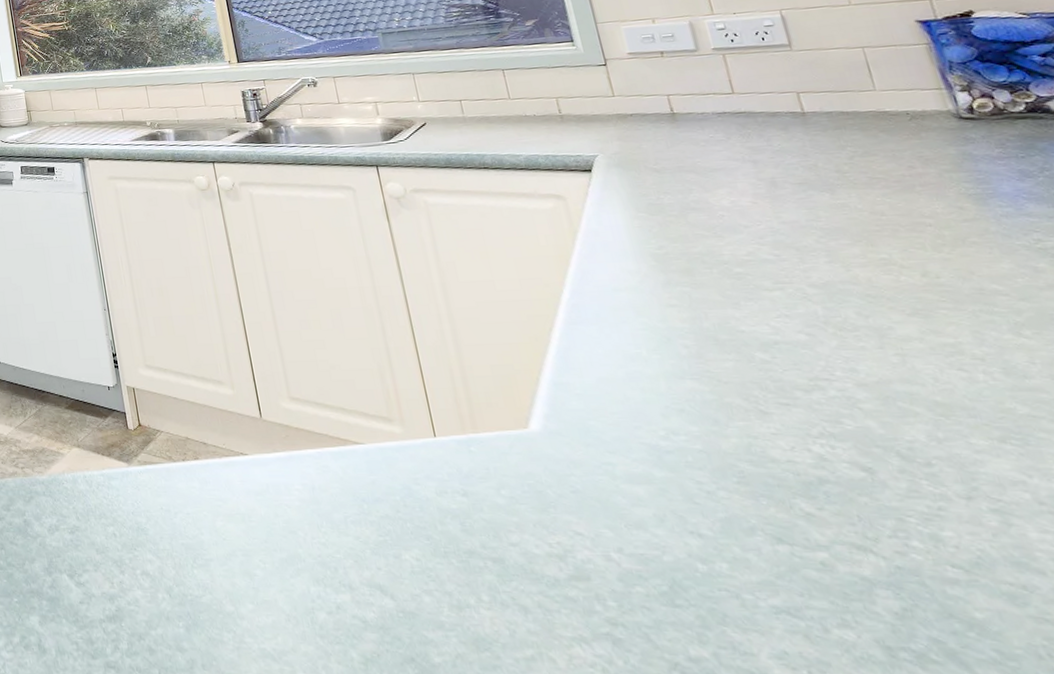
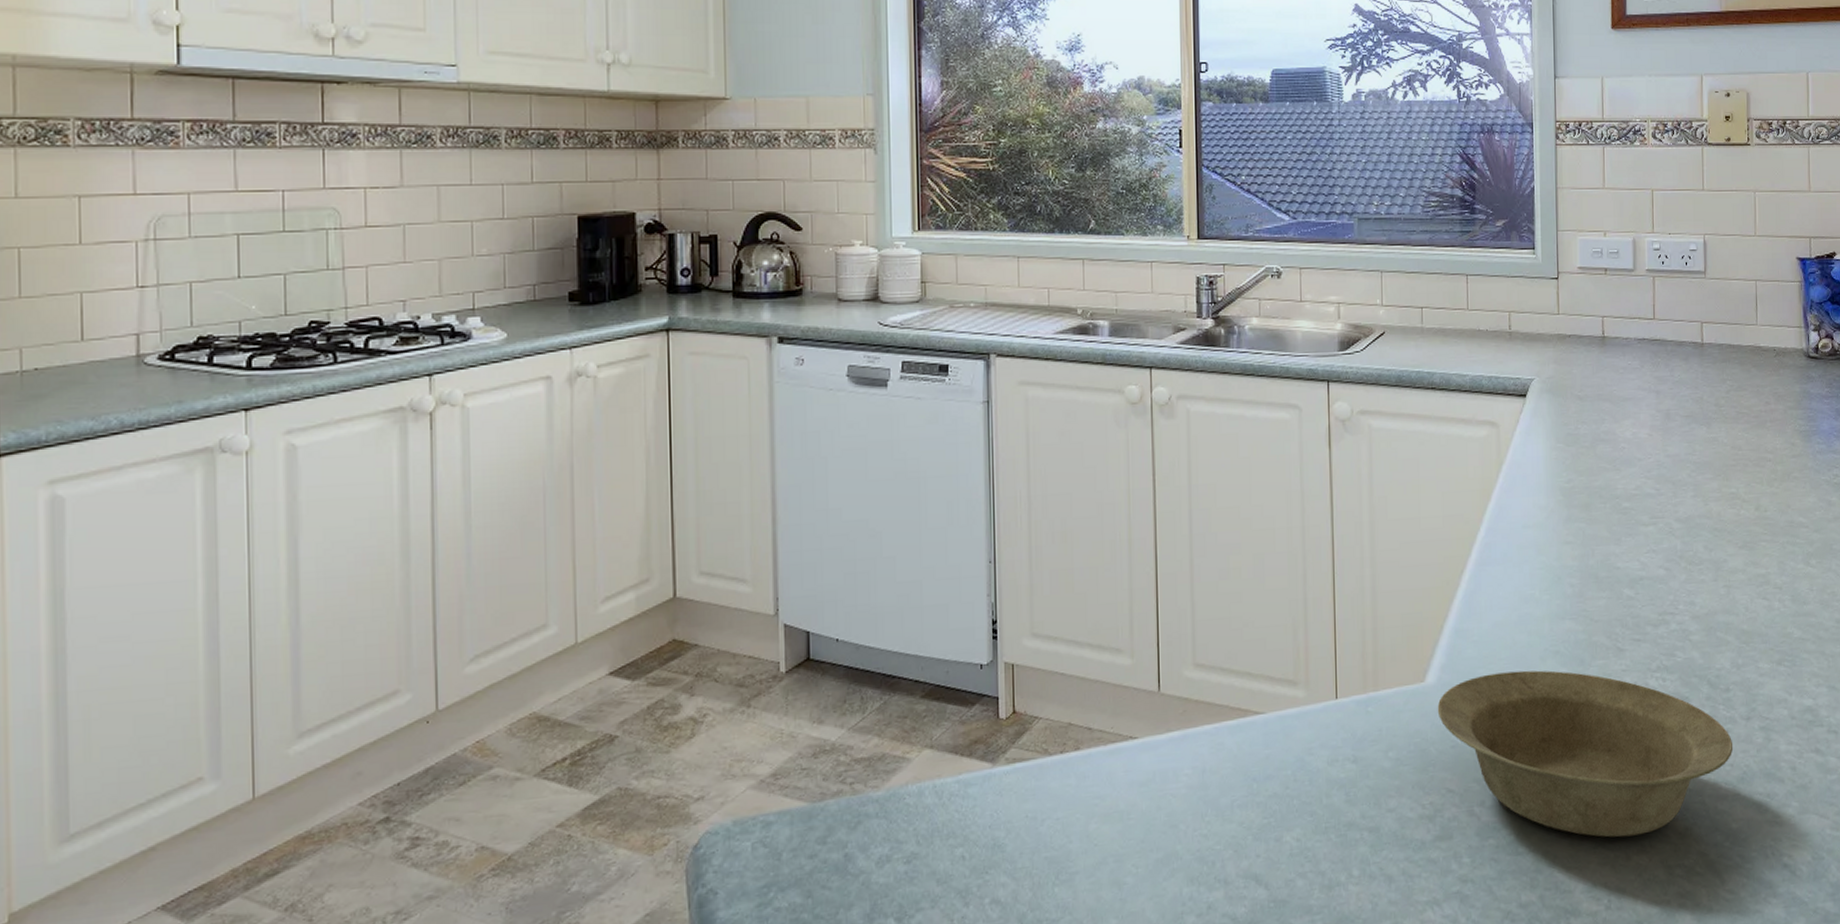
bowl: none [547,425,955,608] -> present [1437,670,1734,838]

